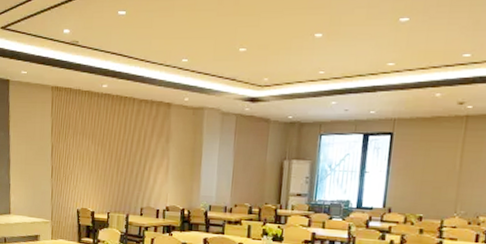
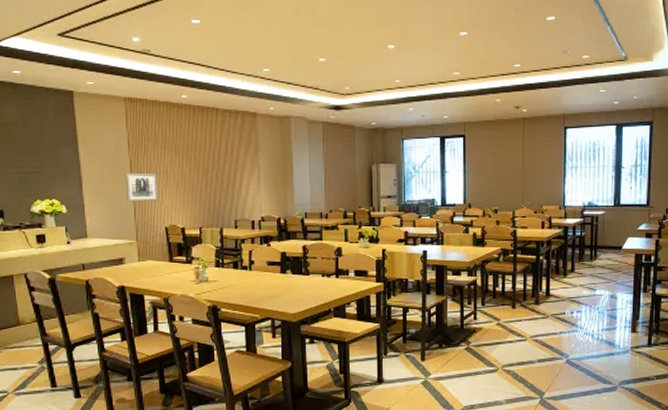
wall art: none [46,156,74,185] -> present [125,172,159,201]

